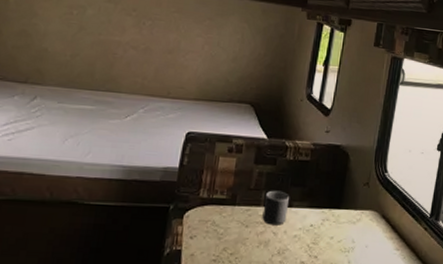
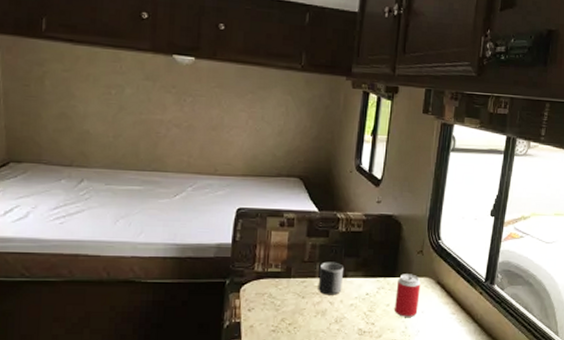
beverage can: none [338,206,366,251] -> present [395,274,421,317]

